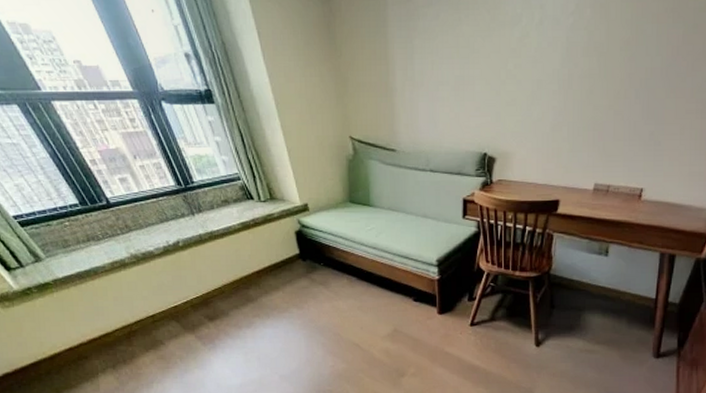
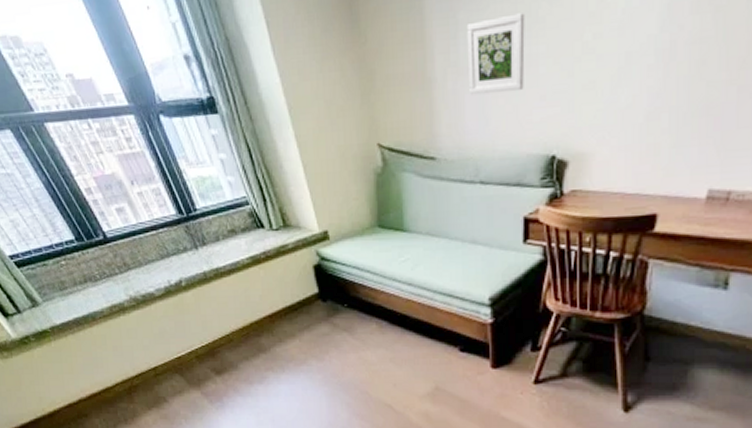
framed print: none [420,44,465,104] -> present [466,13,525,95]

